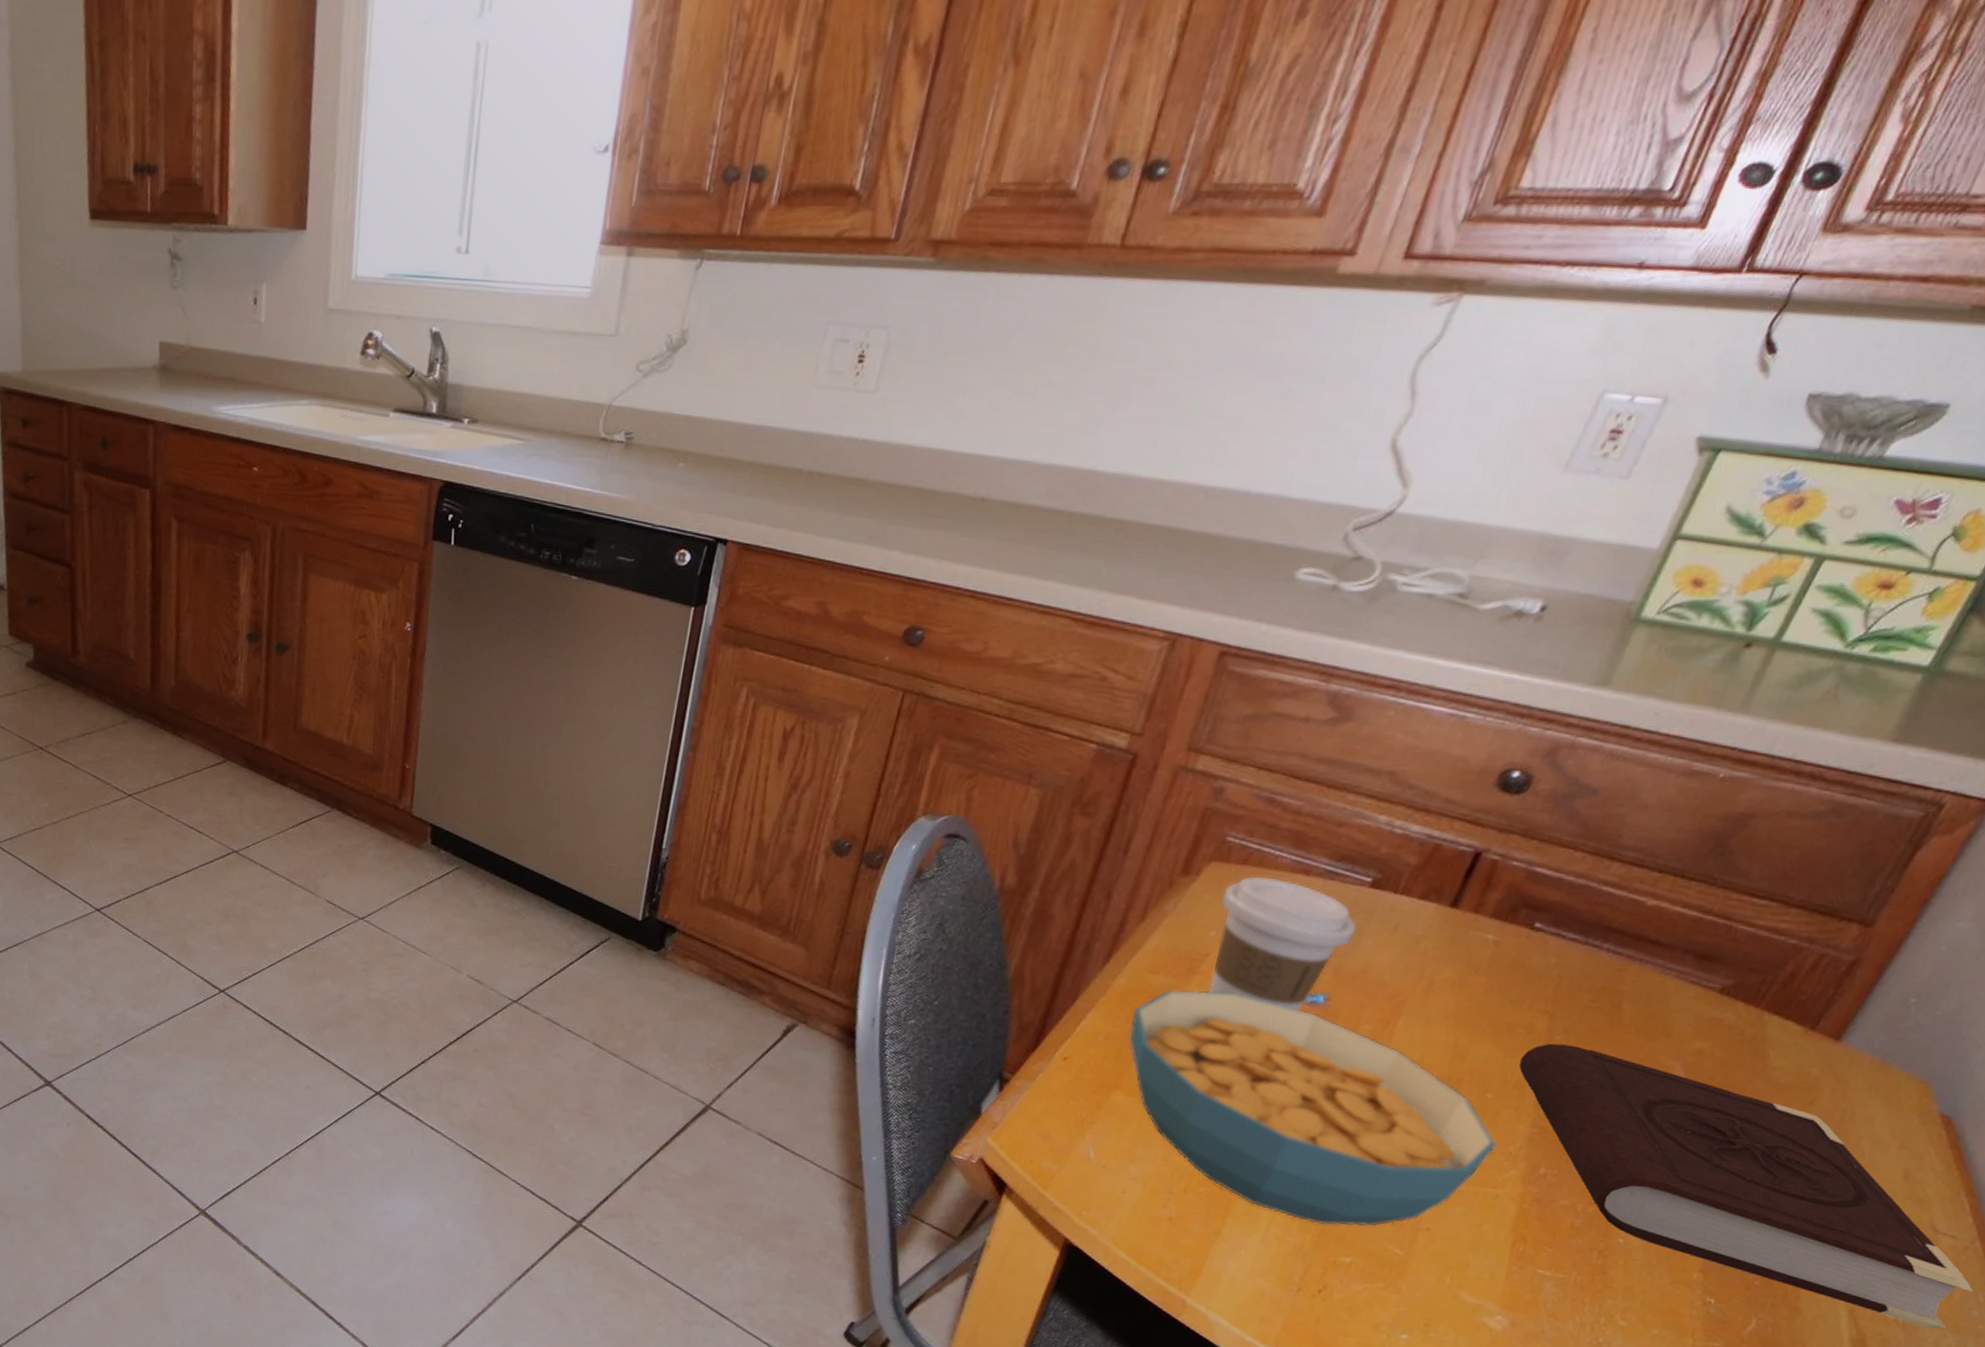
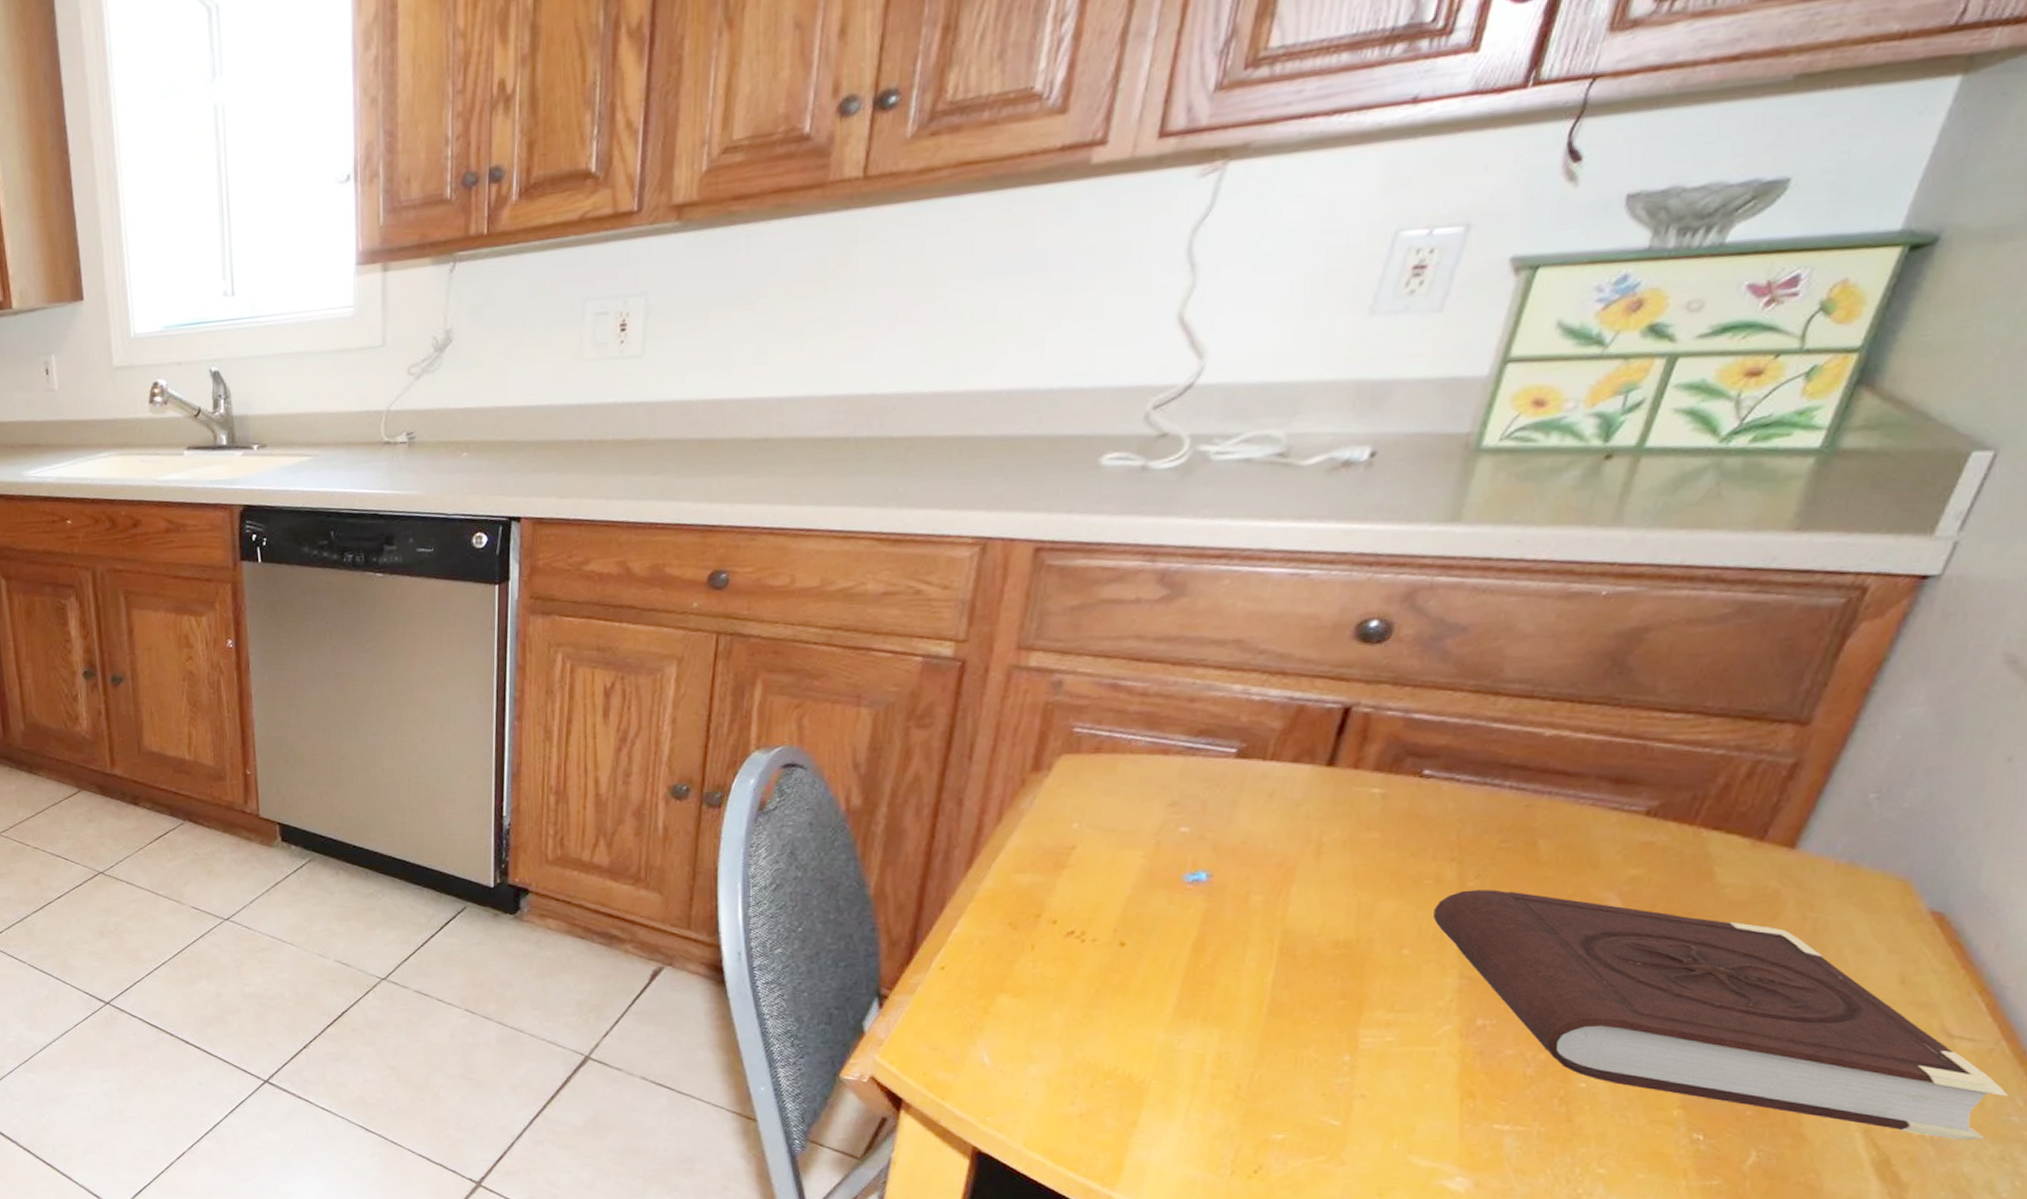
cereal bowl: present [1128,989,1498,1227] -> none [1005,882,1424,1103]
coffee cup: present [1208,876,1357,1011] -> none [1078,762,1229,891]

